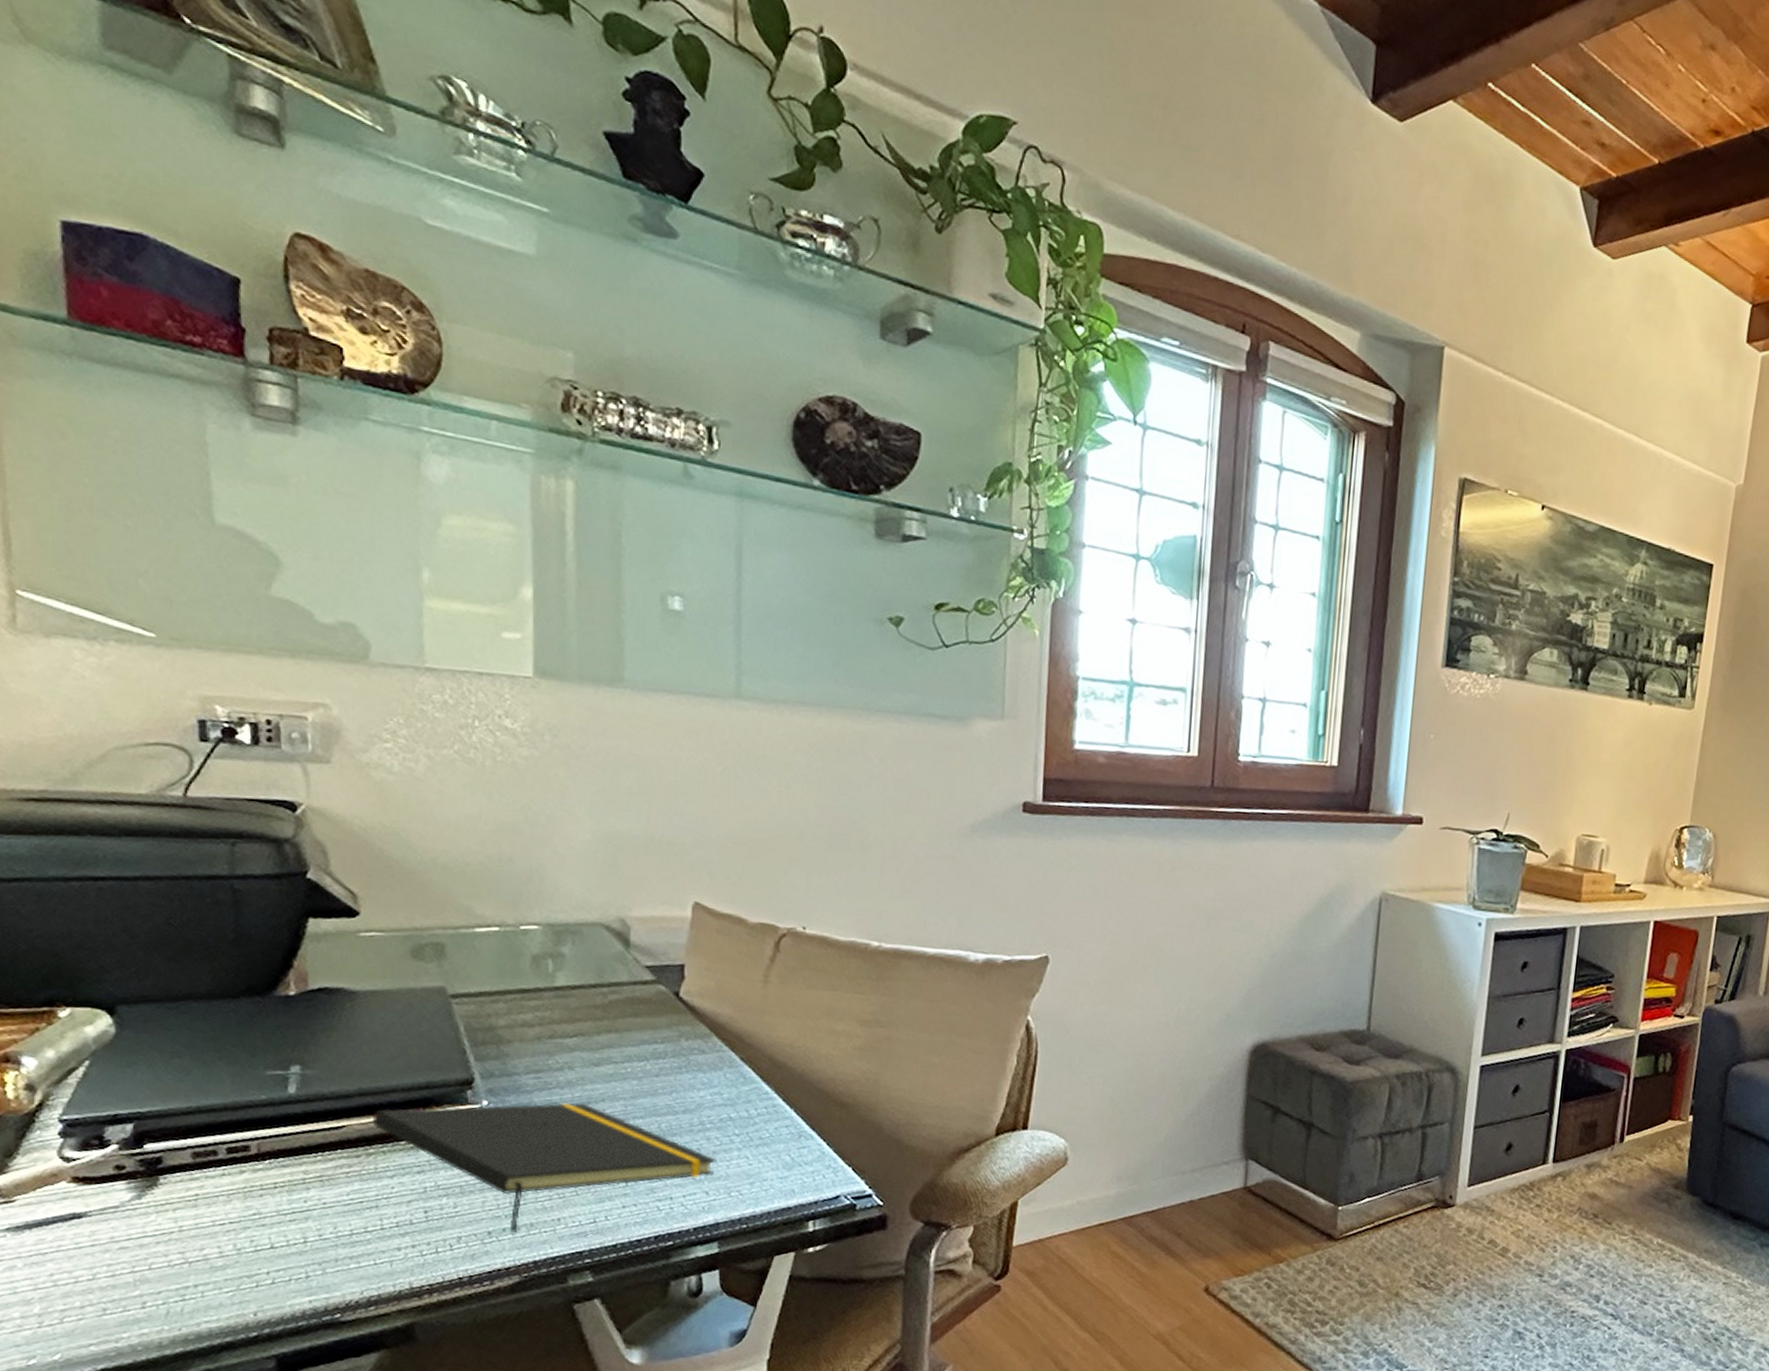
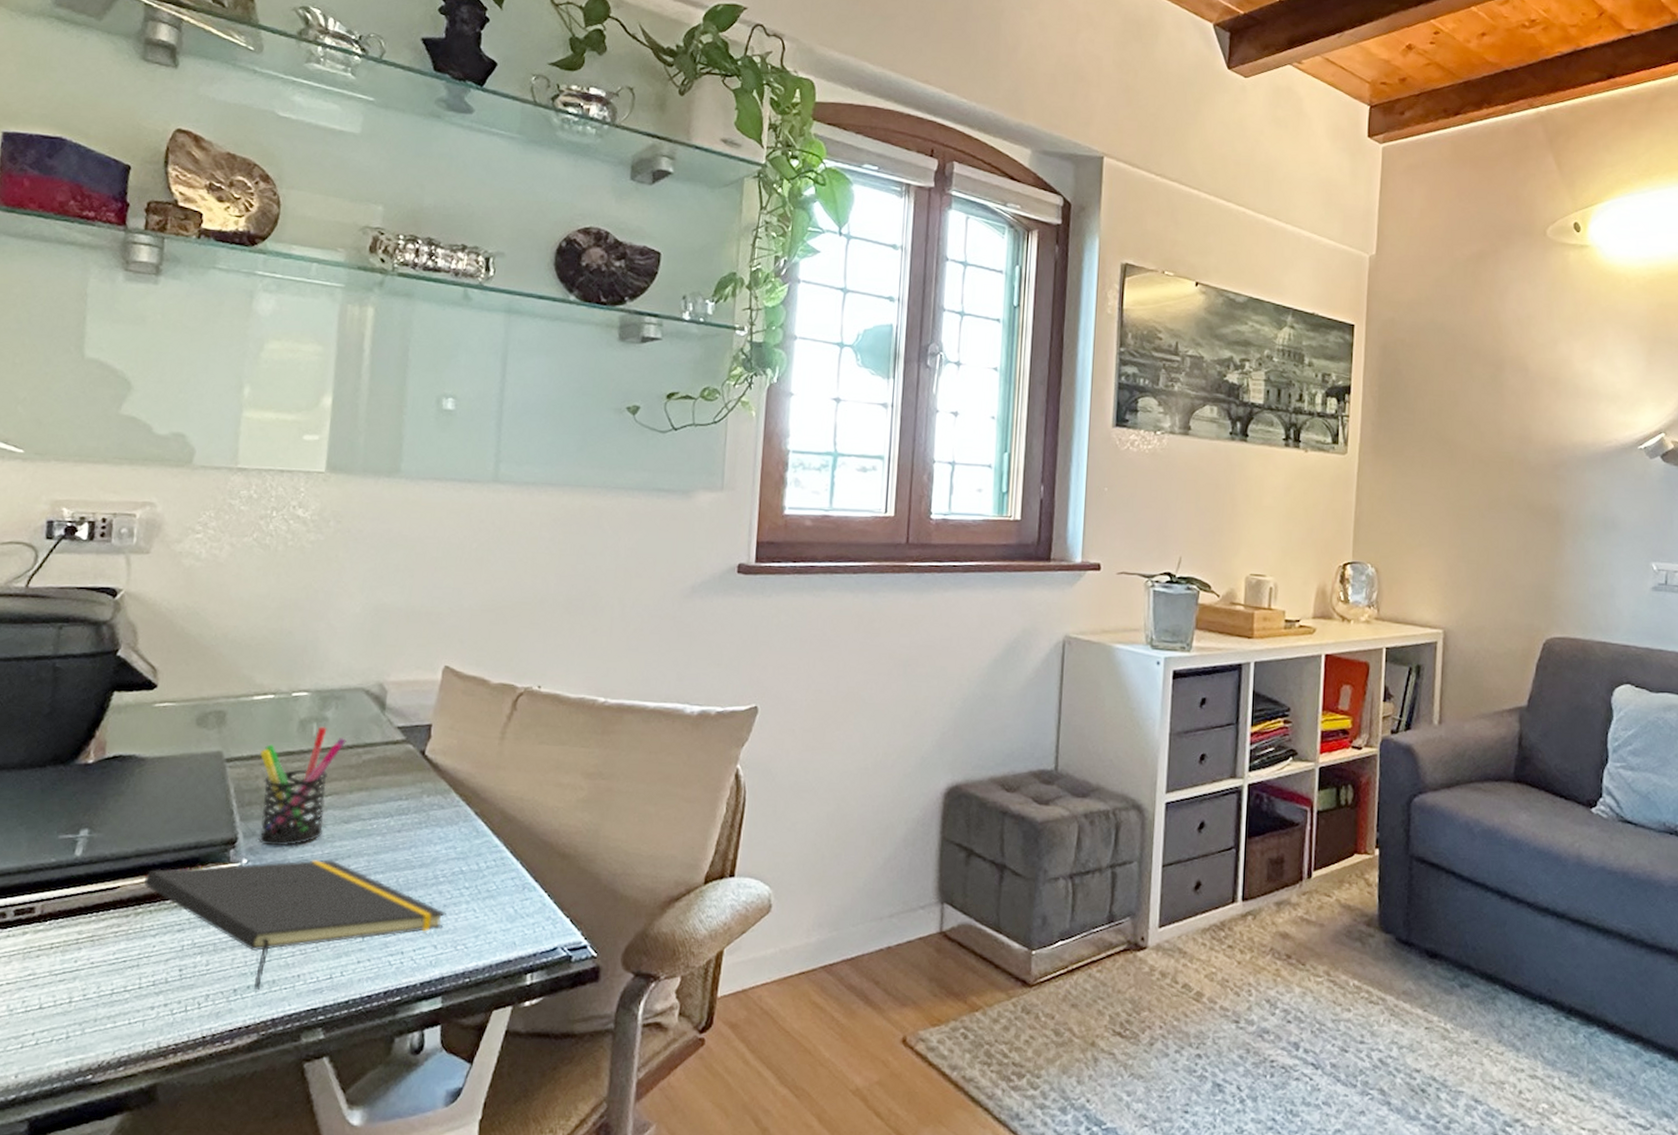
pen holder: none [490,963,588,1089] -> present [258,726,347,847]

